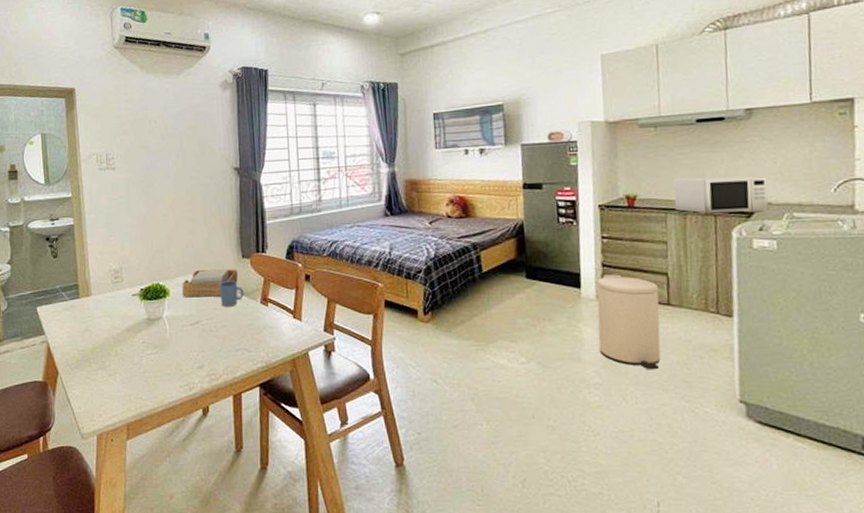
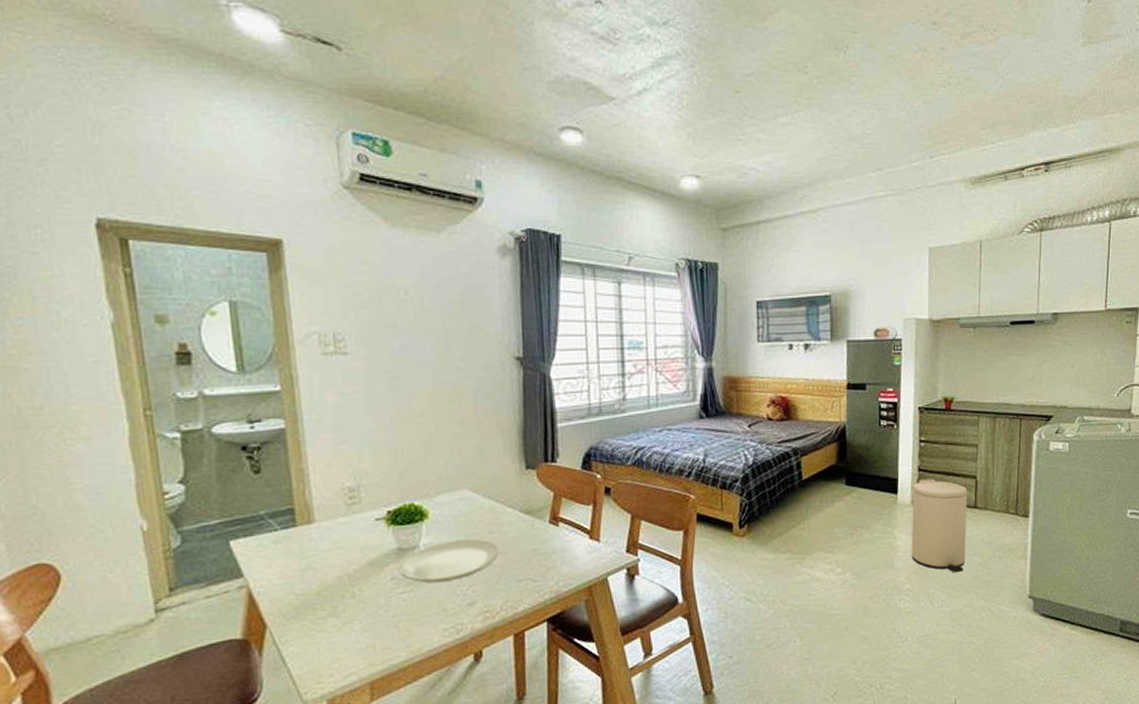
plate: none [148,314,222,347] -> present [399,539,499,583]
napkin holder: present [182,268,239,298] -> none [445,482,521,520]
mug: present [219,280,245,307] -> none [496,497,529,529]
microwave: present [673,175,769,214] -> none [986,379,1066,417]

